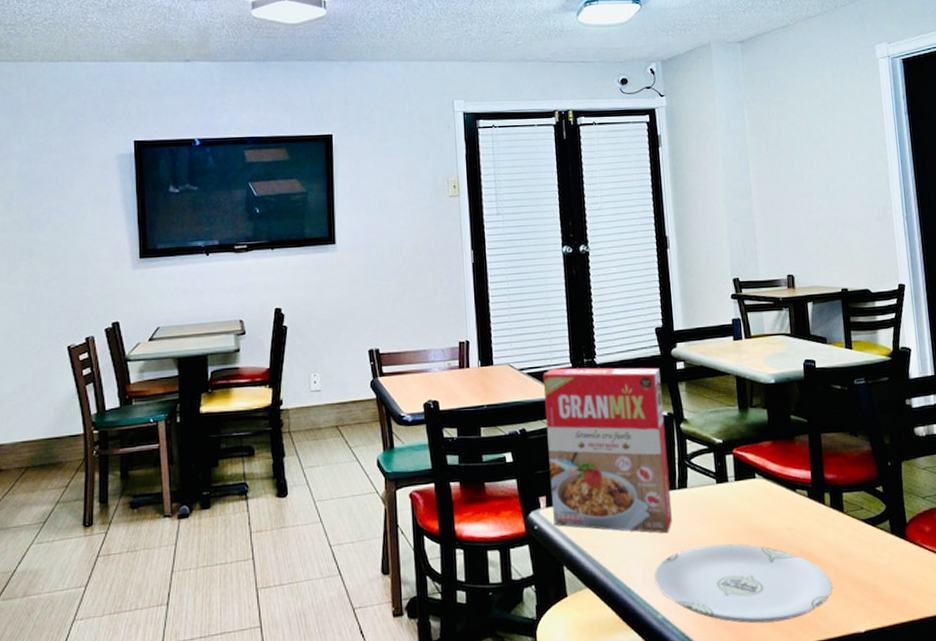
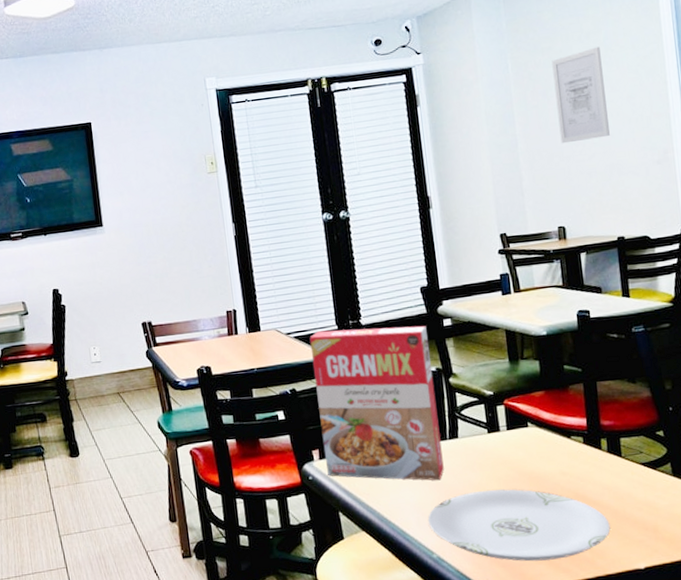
wall art: none [784,105,835,194] -> present [552,46,610,144]

